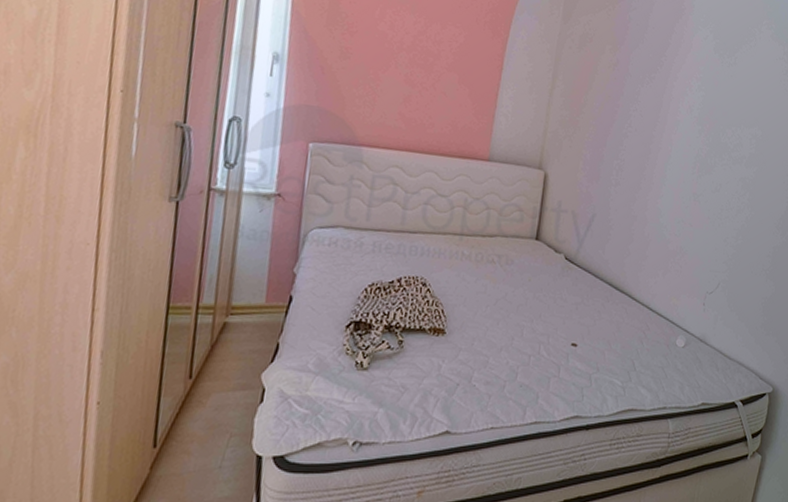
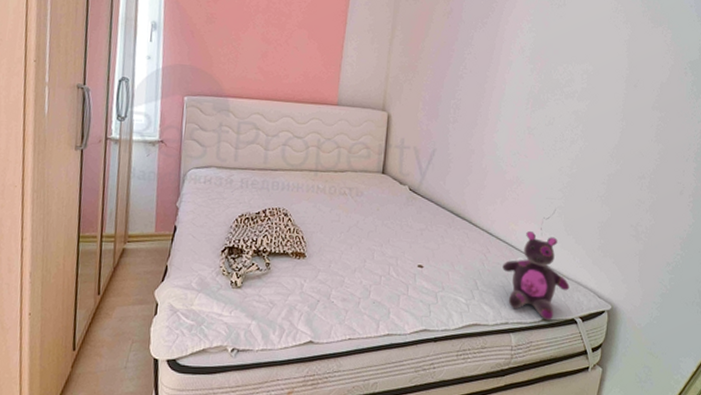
stuffed animal: none [662,306,731,405] -> present [502,230,570,321]

